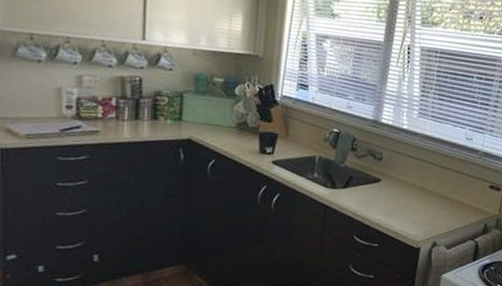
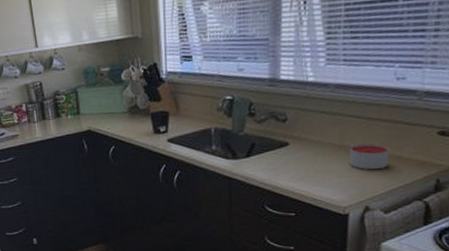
candle: none [426,188,456,211] -> present [349,144,390,170]

